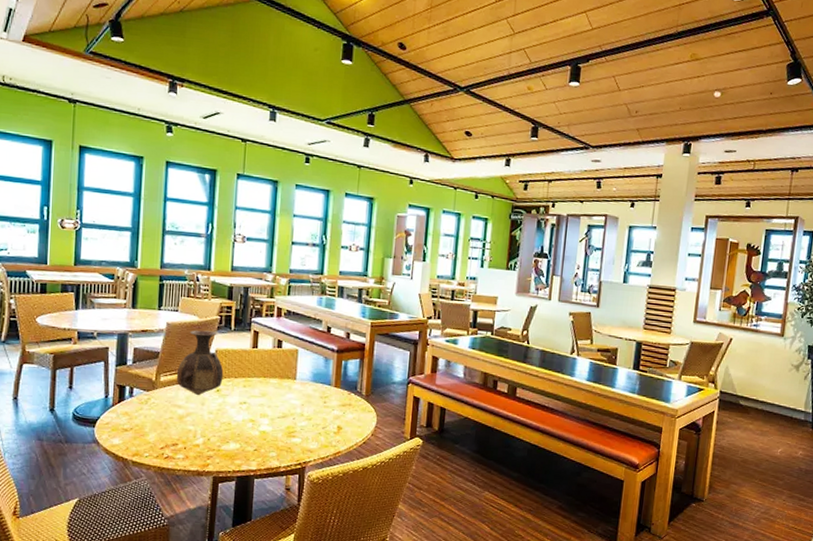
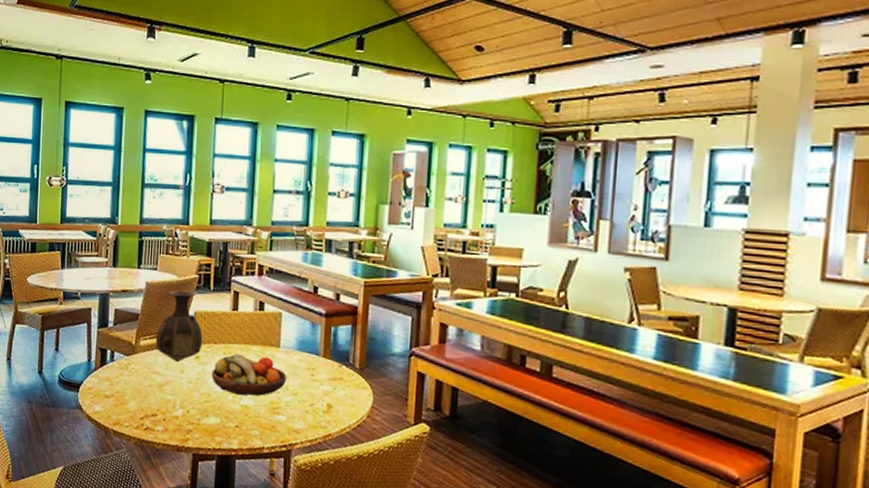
fruit bowl: none [232,386,303,423] -> present [211,353,287,396]

